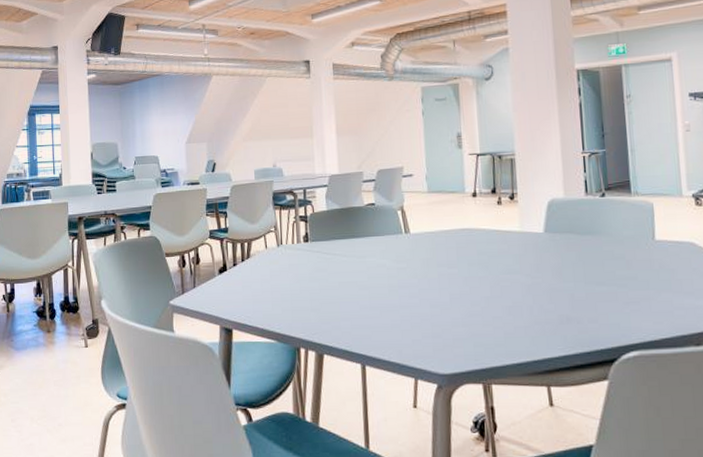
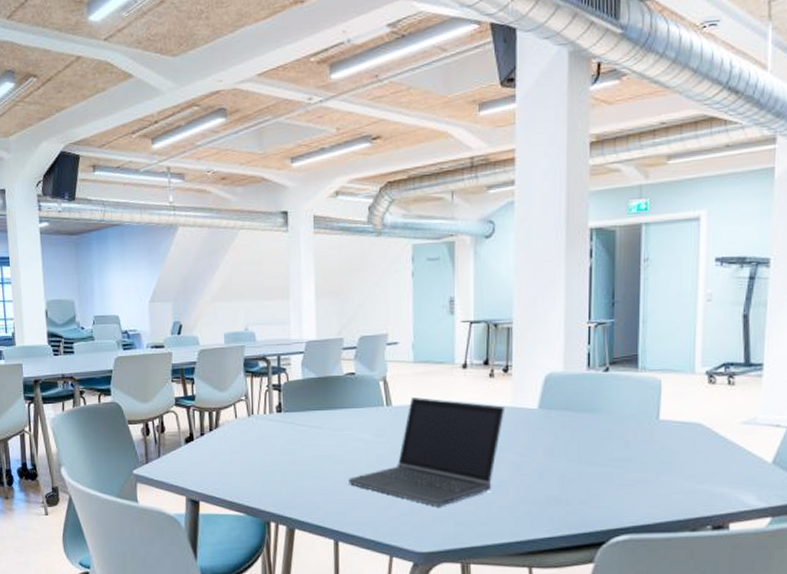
laptop computer: none [373,224,514,329] -> present [349,396,506,507]

